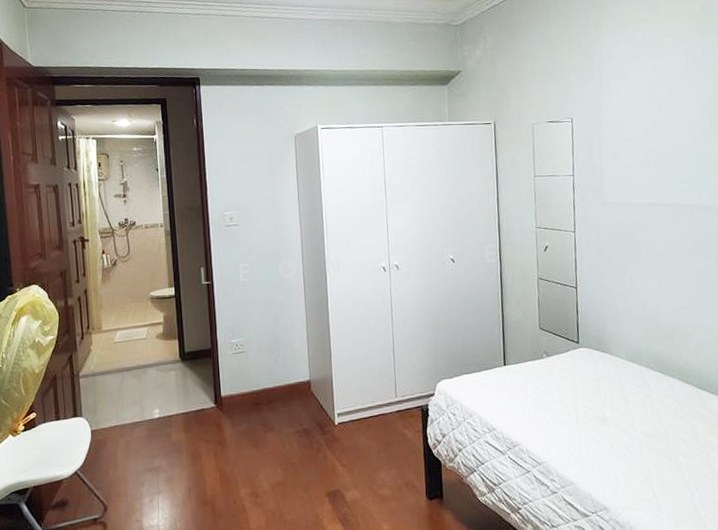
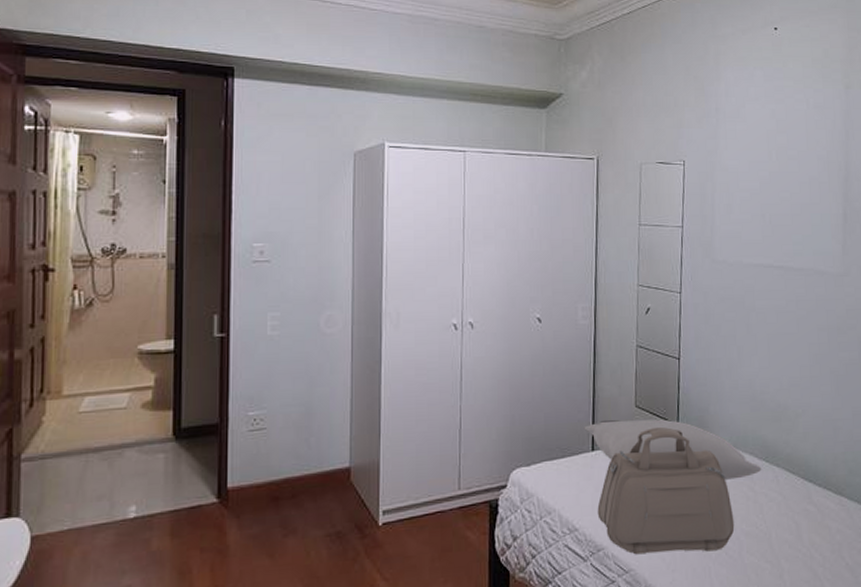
pillow: none [496,338,658,389] -> present [584,419,762,480]
handbag: none [511,345,635,450] -> present [597,427,735,555]

